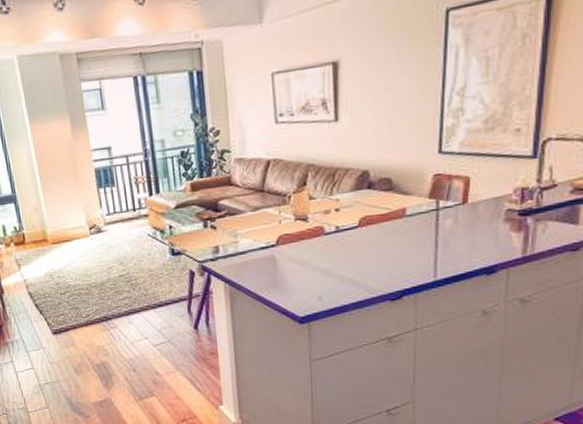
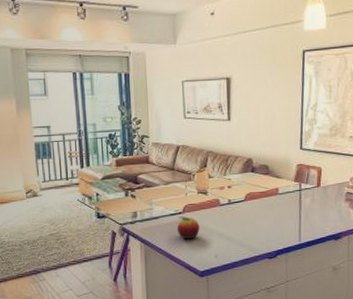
fruit: none [268,250,299,279] -> present [176,216,200,240]

